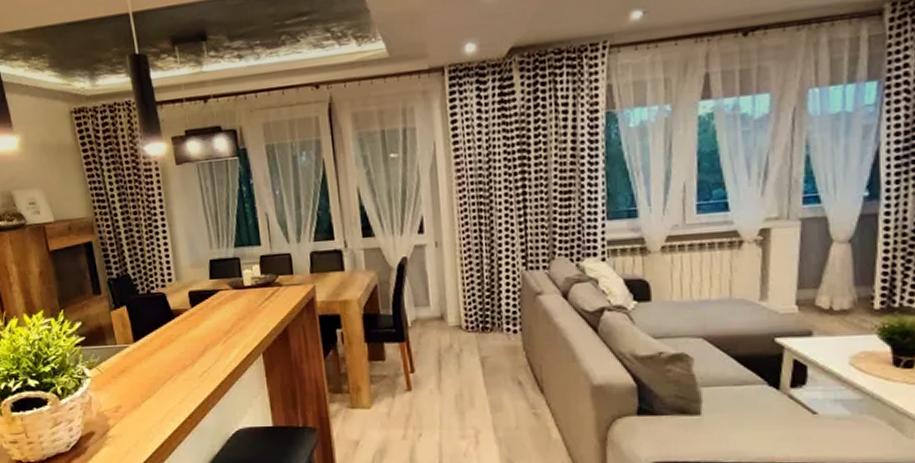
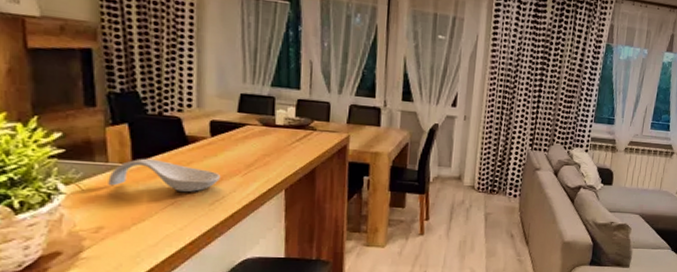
spoon rest: none [118,336,205,367] -> present [108,158,221,193]

